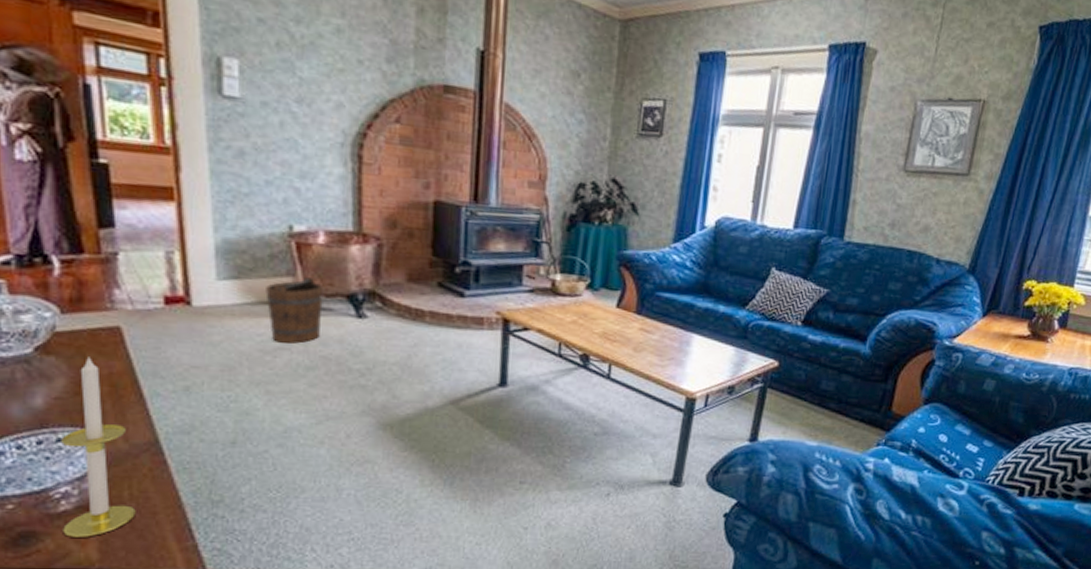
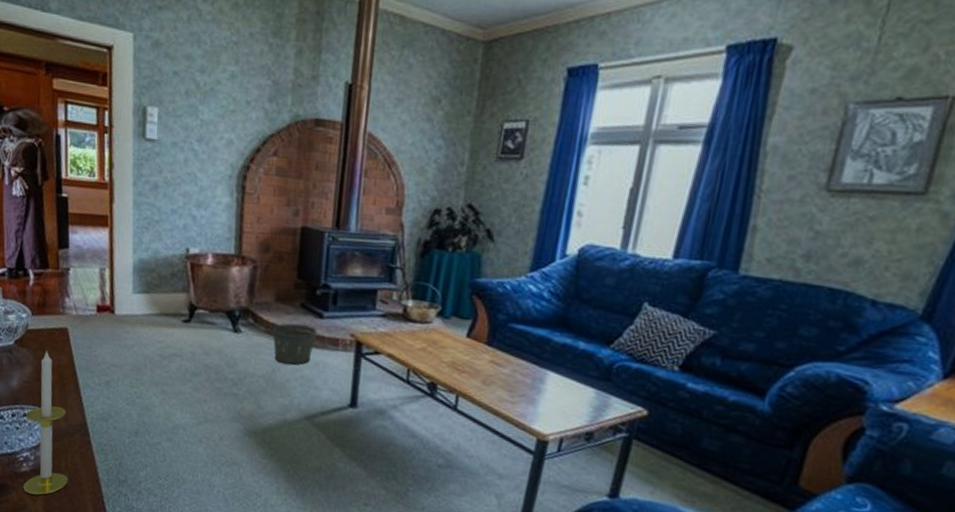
wooden bucket: present [265,277,324,344] -> none [166,294,210,352]
basket: none [404,304,459,349] -> present [271,323,318,365]

